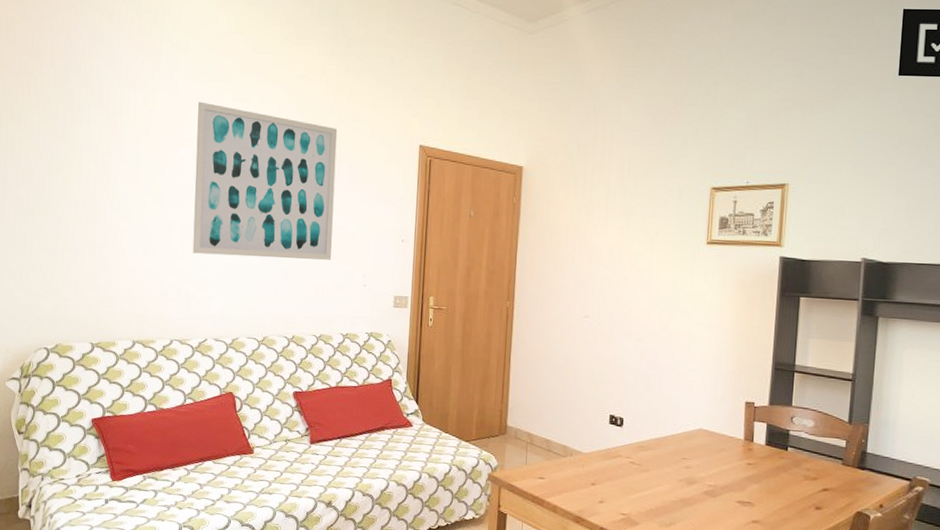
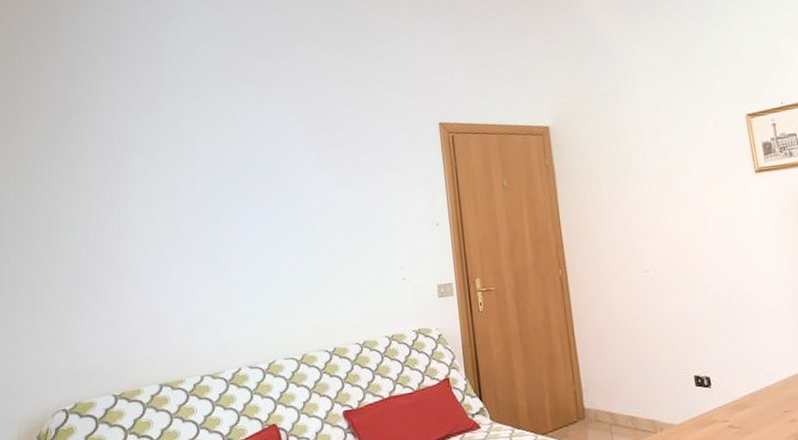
wall art: present [192,101,338,260] -> none [206,117,365,276]

